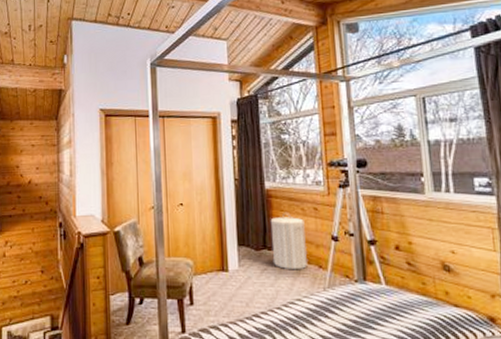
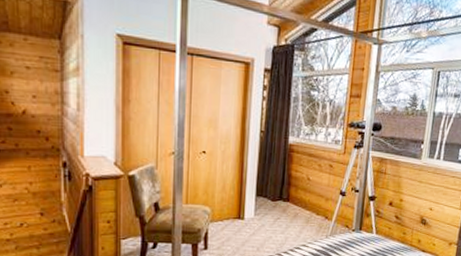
laundry hamper: present [270,213,309,270] -> none [286,168,319,220]

